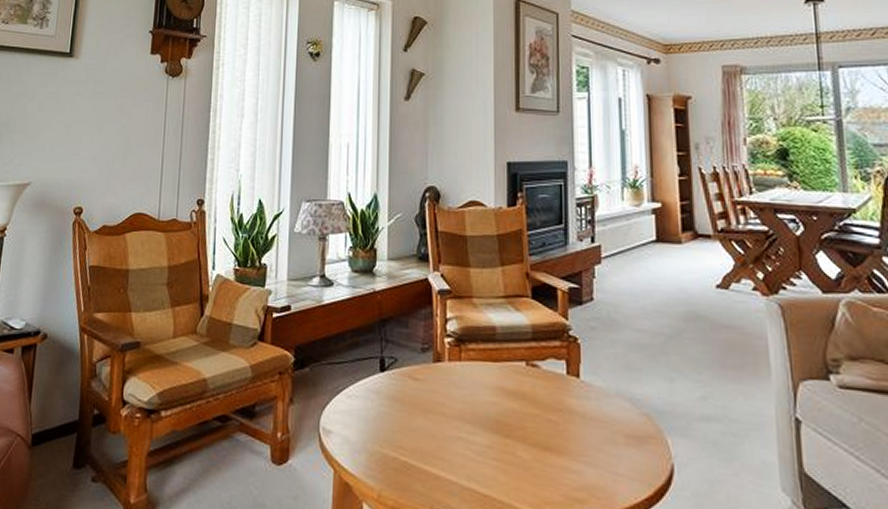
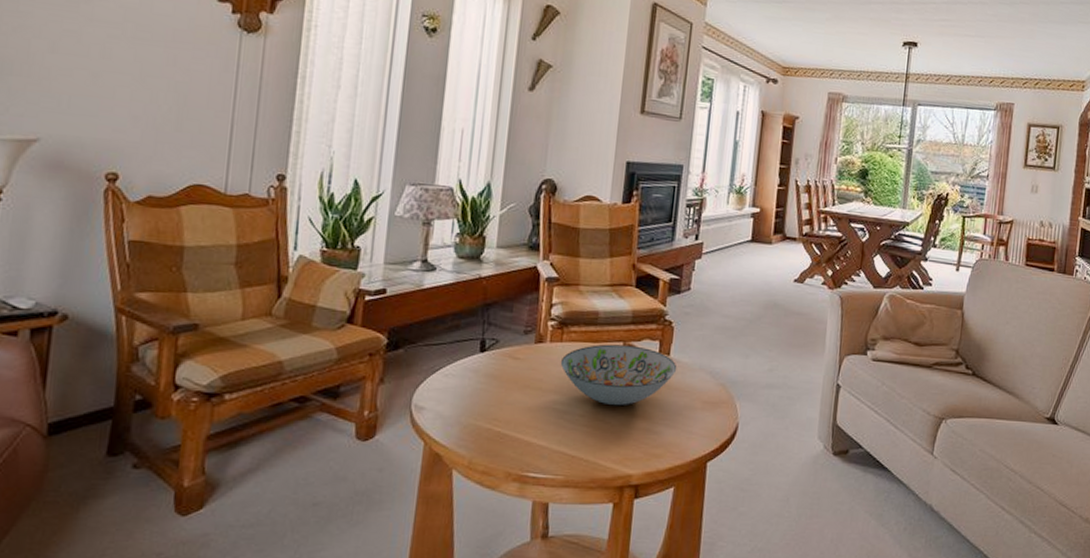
decorative bowl: none [461,363,590,437] -> present [560,344,677,406]

